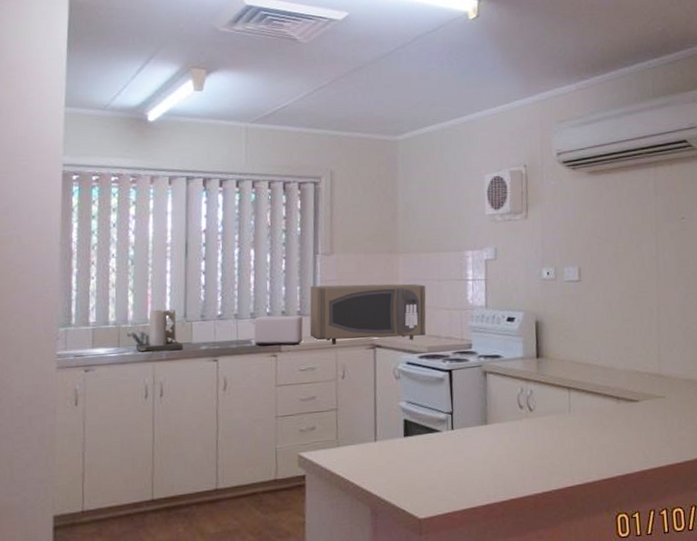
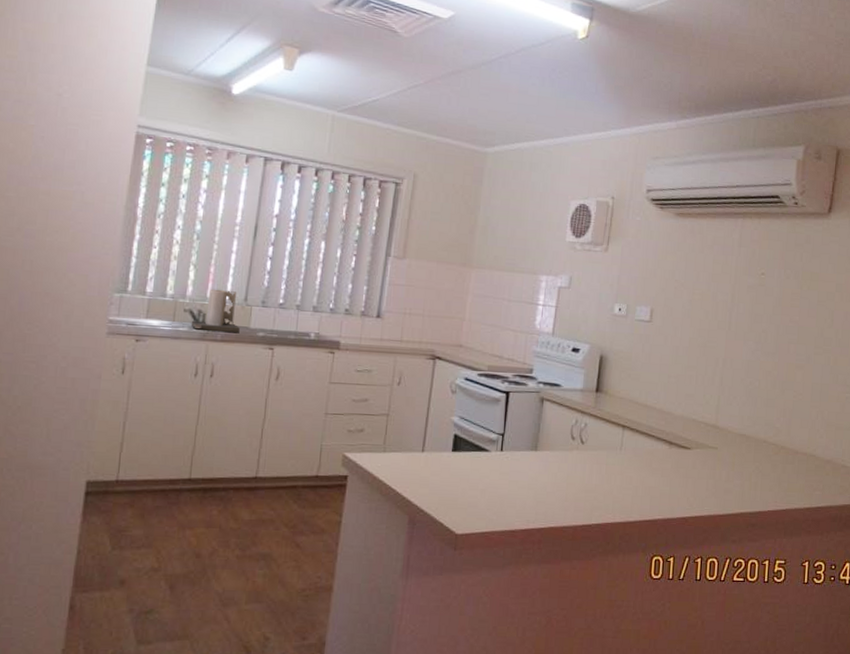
toaster: present [253,315,303,346] -> none [313,310,366,345]
microwave: present [309,284,426,343] -> none [370,287,495,356]

